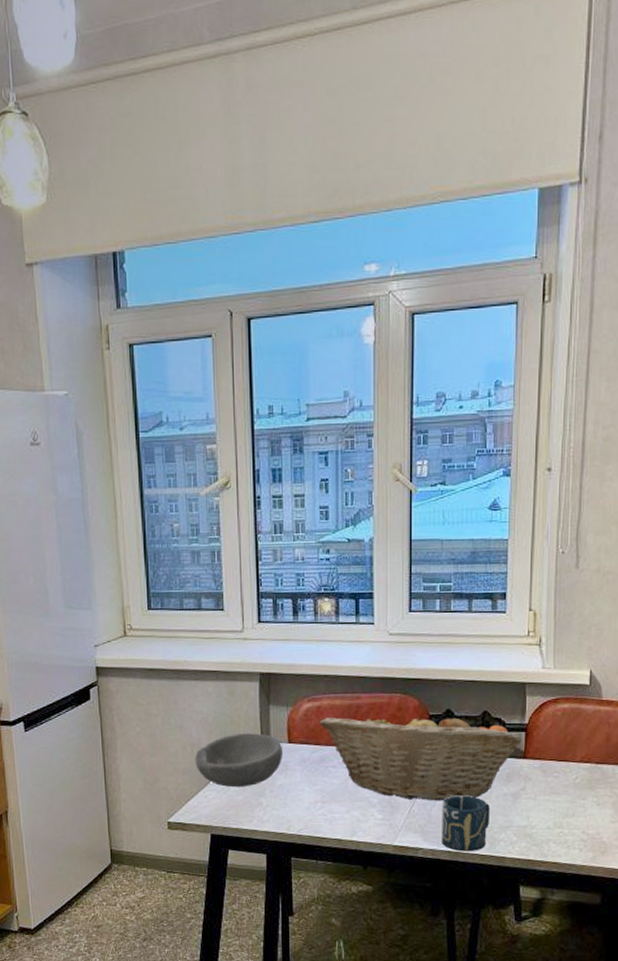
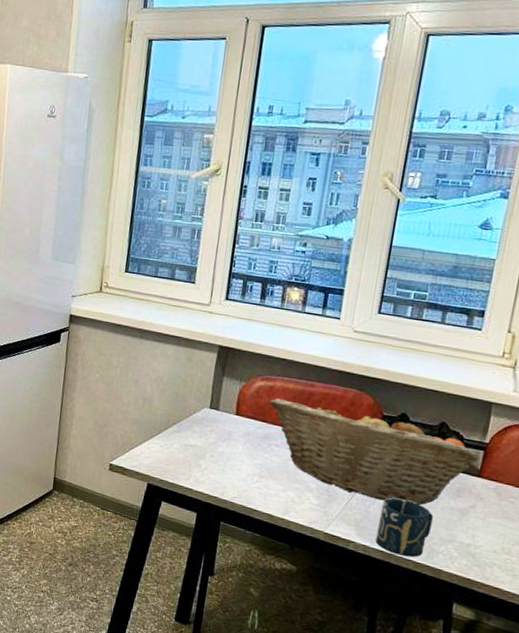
bowl: present [195,733,283,788] -> none [144,396,230,447]

